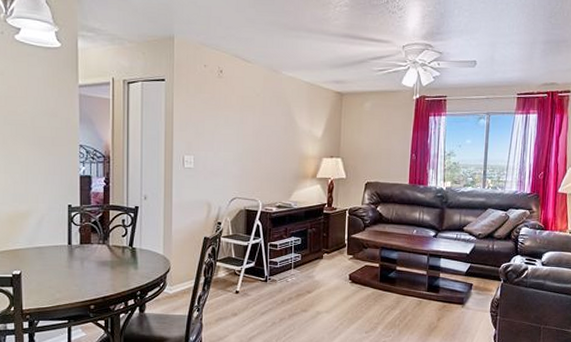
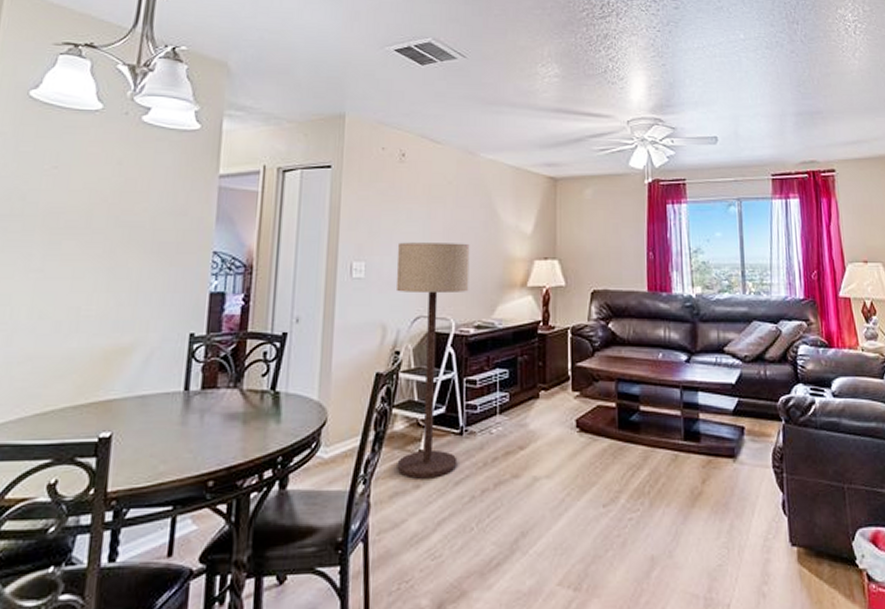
floor lamp: none [217,141,273,310] -> present [395,242,470,479]

